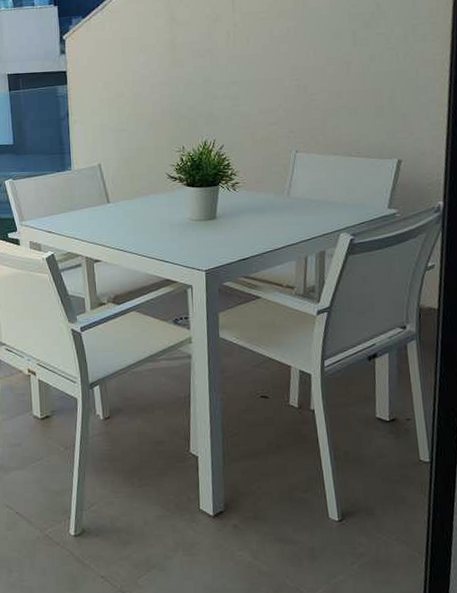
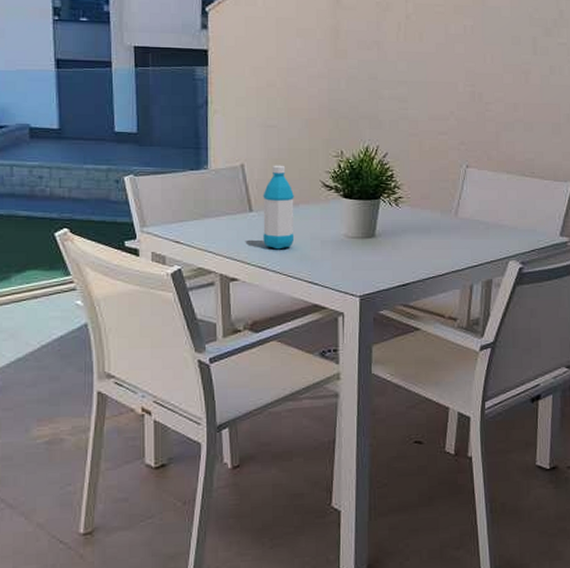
water bottle: none [118,162,147,234] -> present [263,165,295,250]

